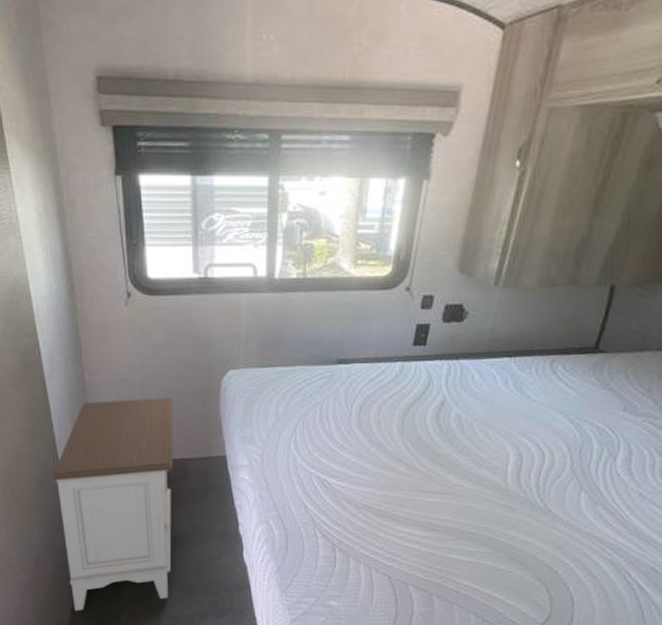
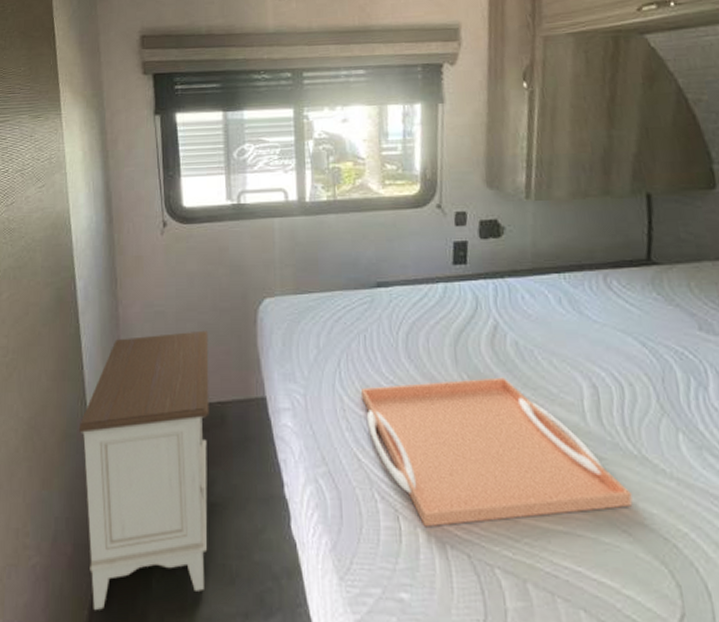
serving tray: none [313,445,531,557] -> present [361,377,633,527]

